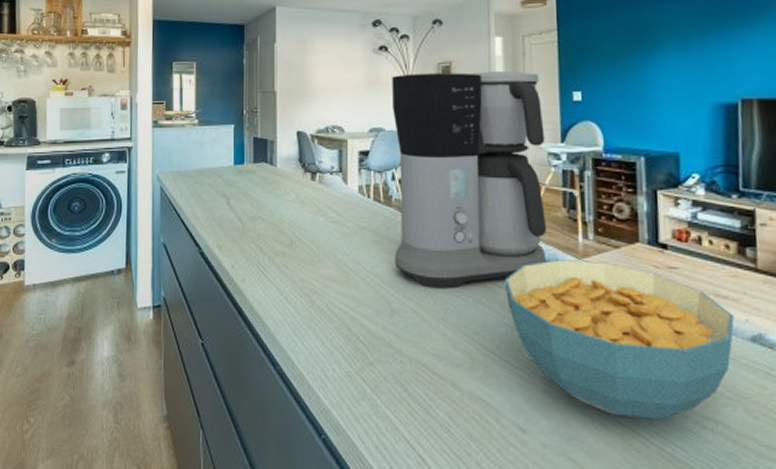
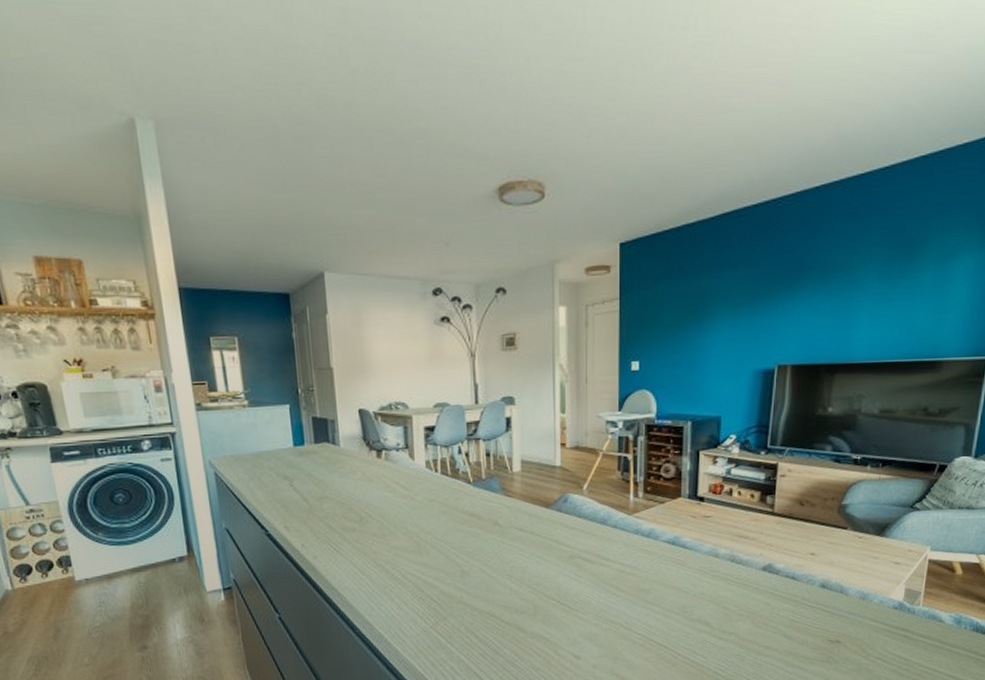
coffee maker: present [392,70,547,289] -> none [455,341,604,550]
cereal bowl: present [504,259,734,420] -> none [564,515,751,638]

